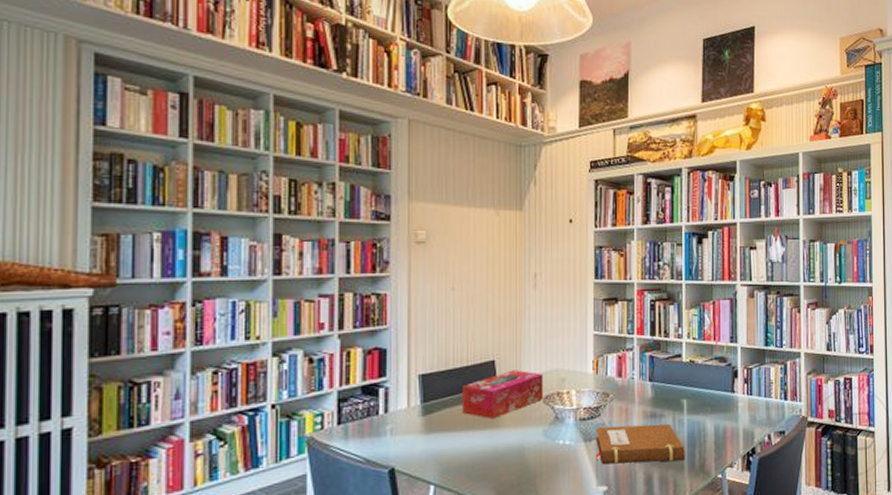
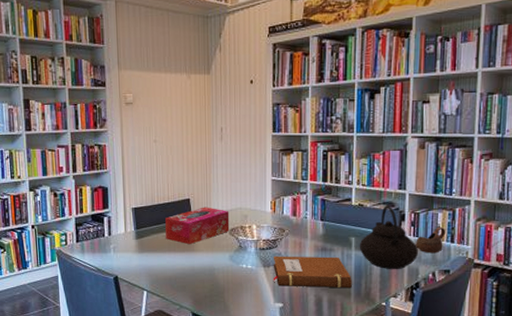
teapot: none [691,361,754,435] -> present [359,205,419,270]
cup: none [750,382,779,414] -> present [416,226,446,254]

